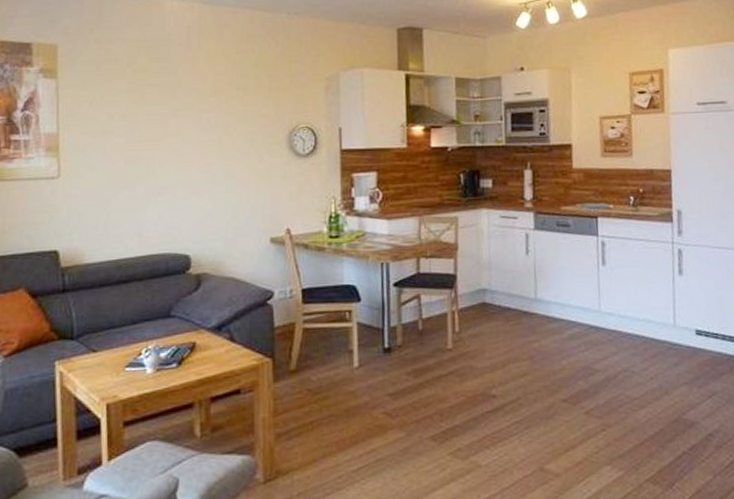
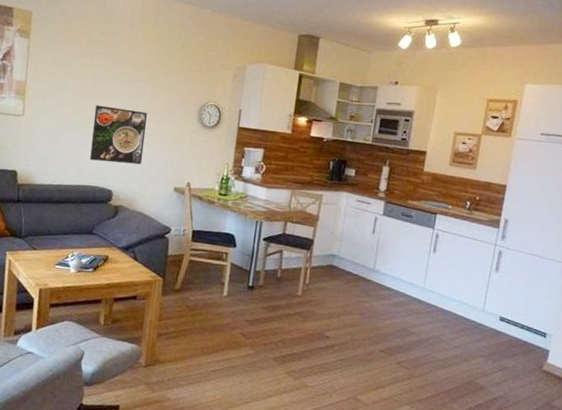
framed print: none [154,148,224,221] -> present [90,105,148,165]

